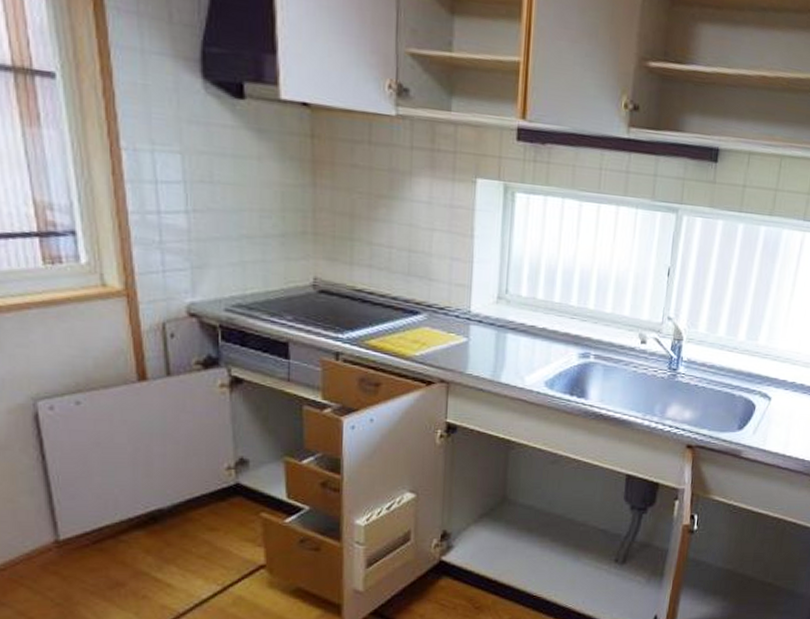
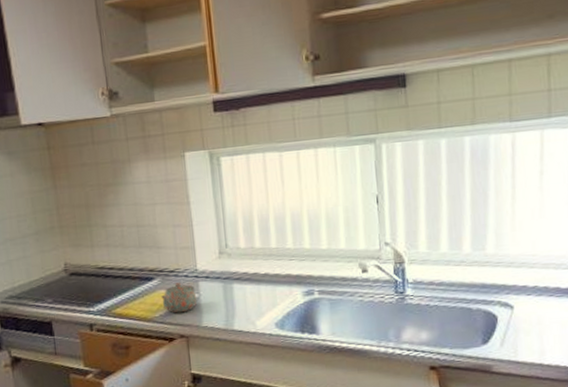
teapot: none [424,322,466,356] -> present [160,282,198,313]

